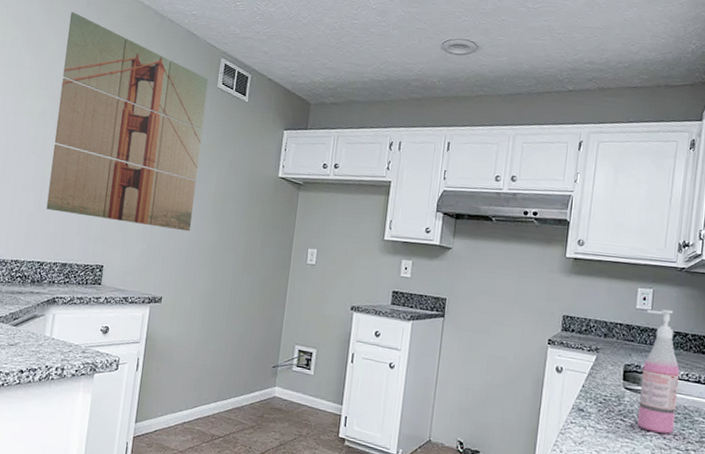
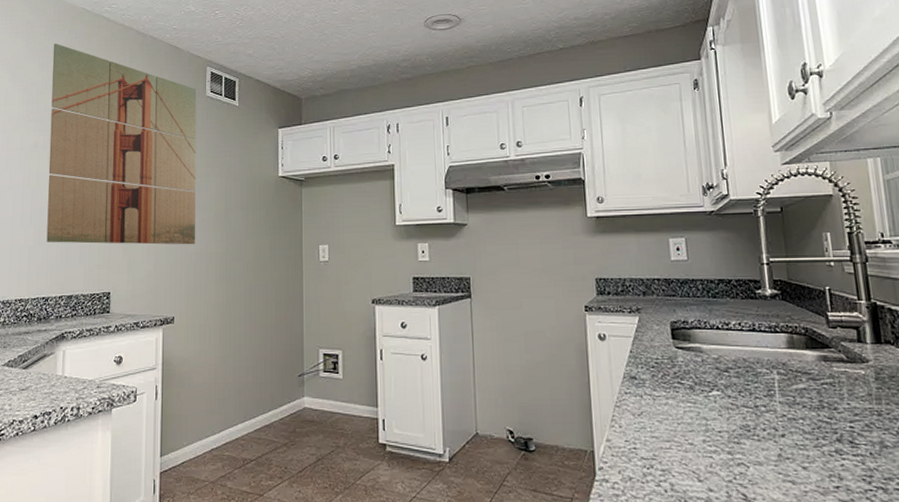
soap dispenser: present [637,309,680,434] -> none [683,257,737,391]

